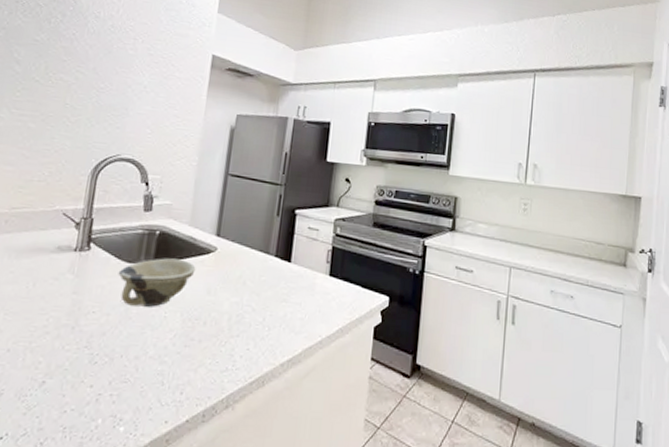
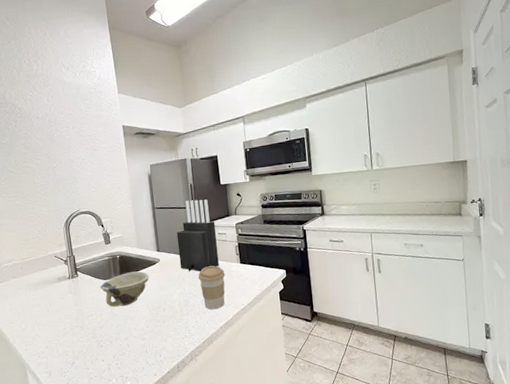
knife block: none [243,173,308,278] -> present [176,199,219,272]
coffee cup: none [265,271,305,337] -> present [198,265,225,310]

